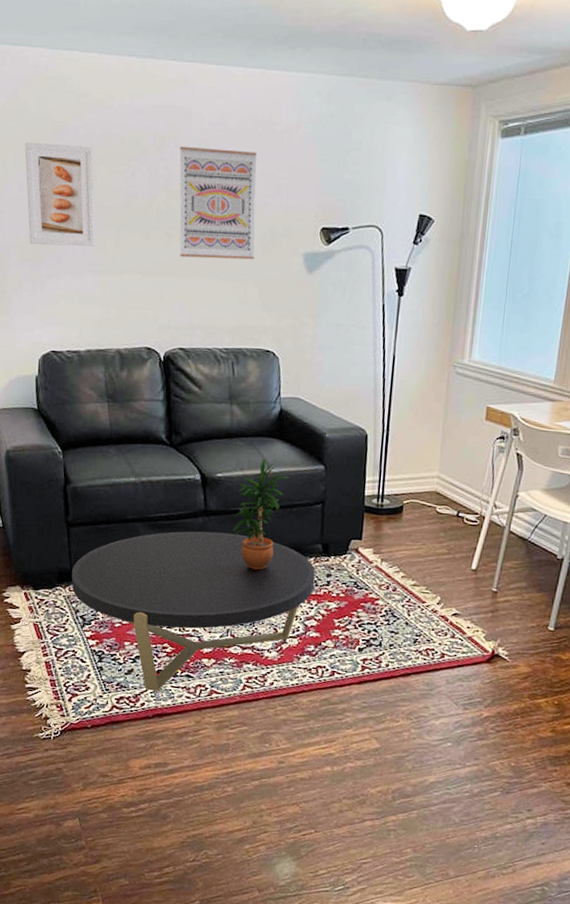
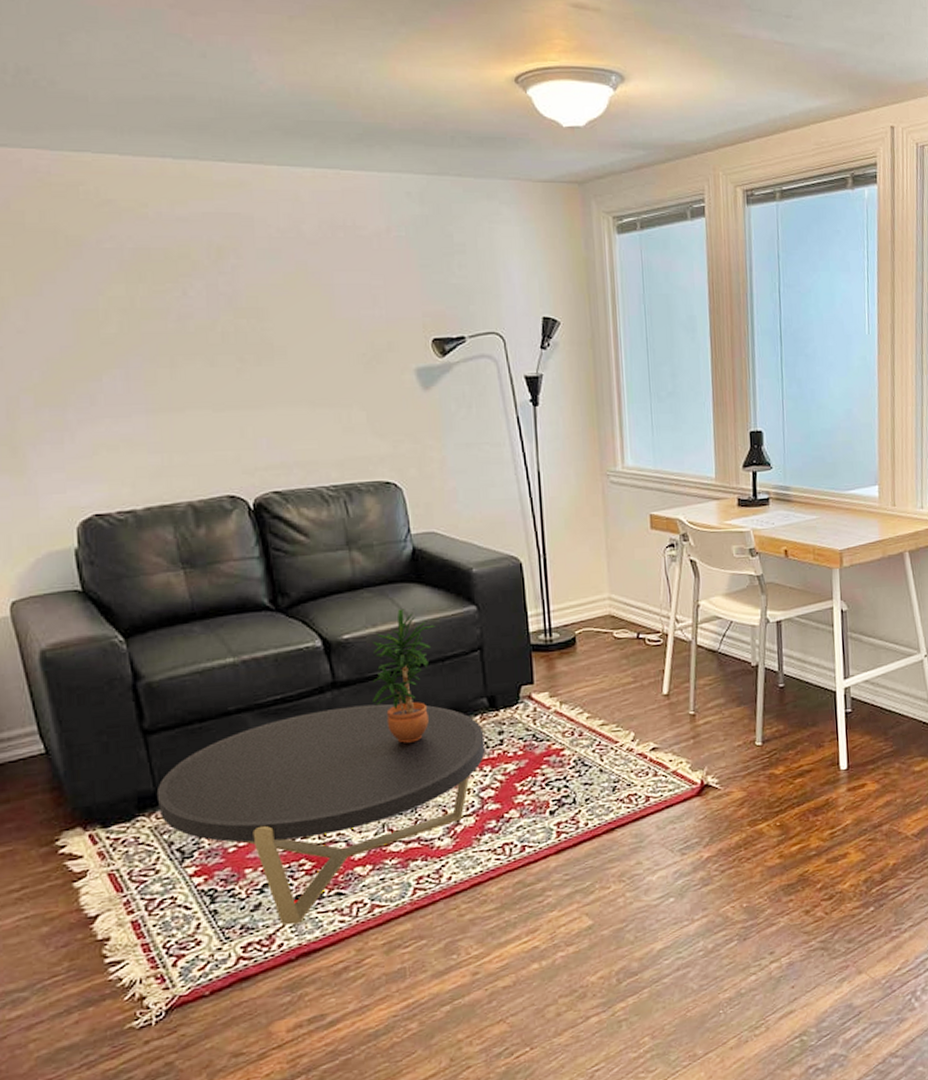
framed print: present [25,142,96,247] -> none [27,261,142,386]
wall art: present [179,146,257,260] -> none [243,257,356,384]

